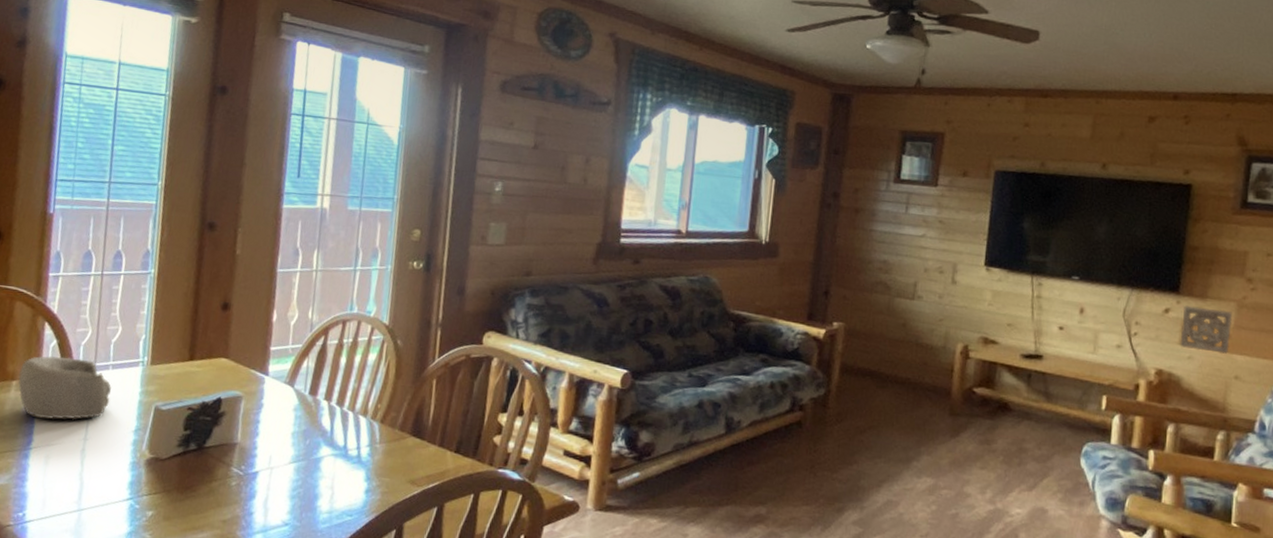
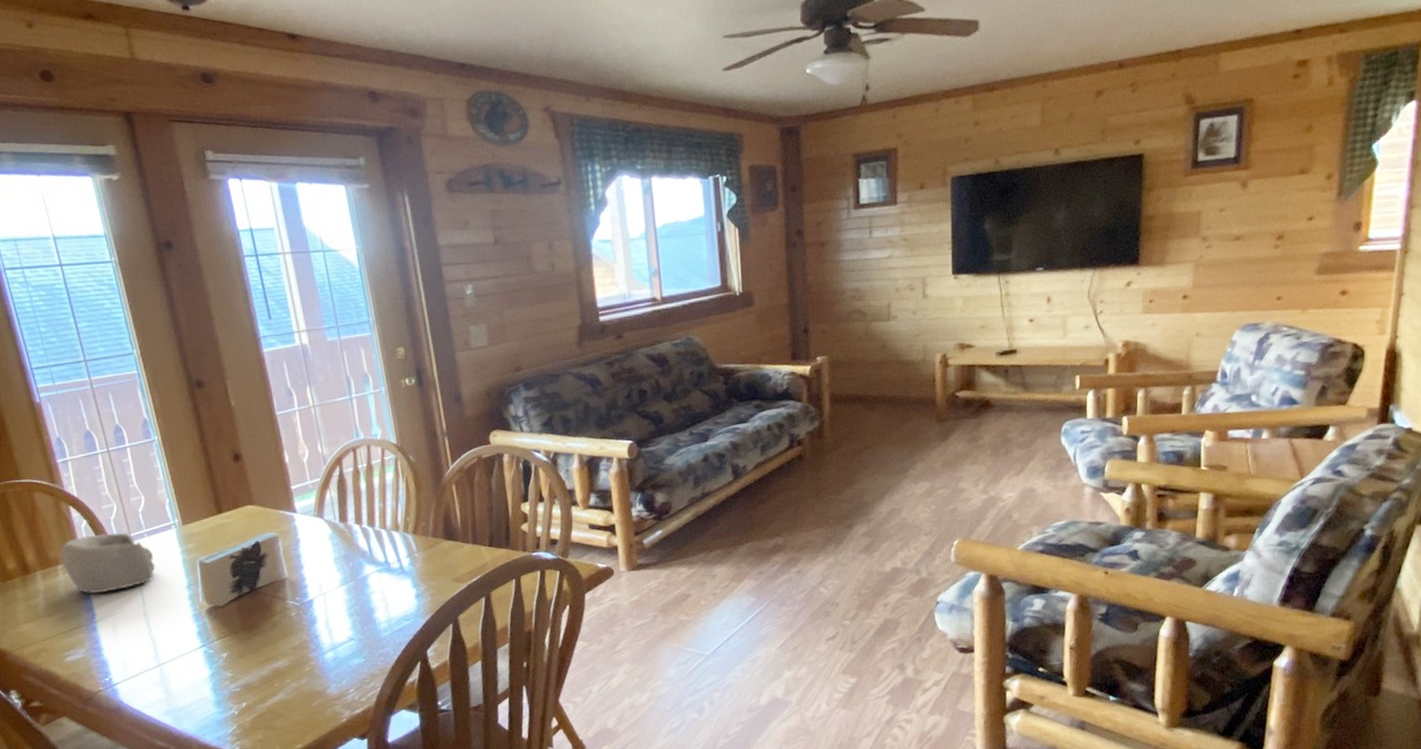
wall ornament: present [1180,305,1232,354] -> none [1143,272,1190,316]

